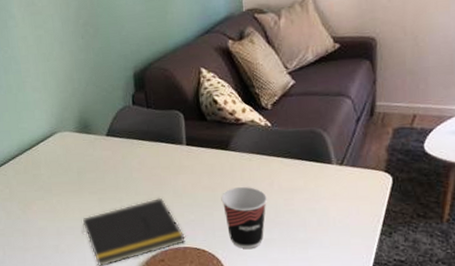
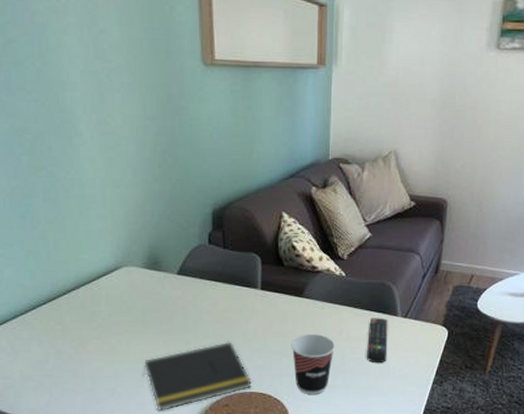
remote control: none [301,166,325,215] -> present [366,317,388,363]

